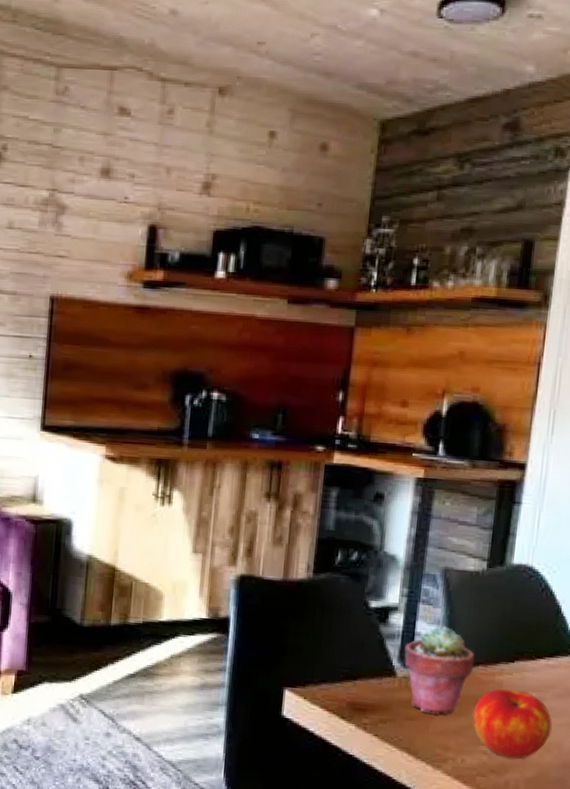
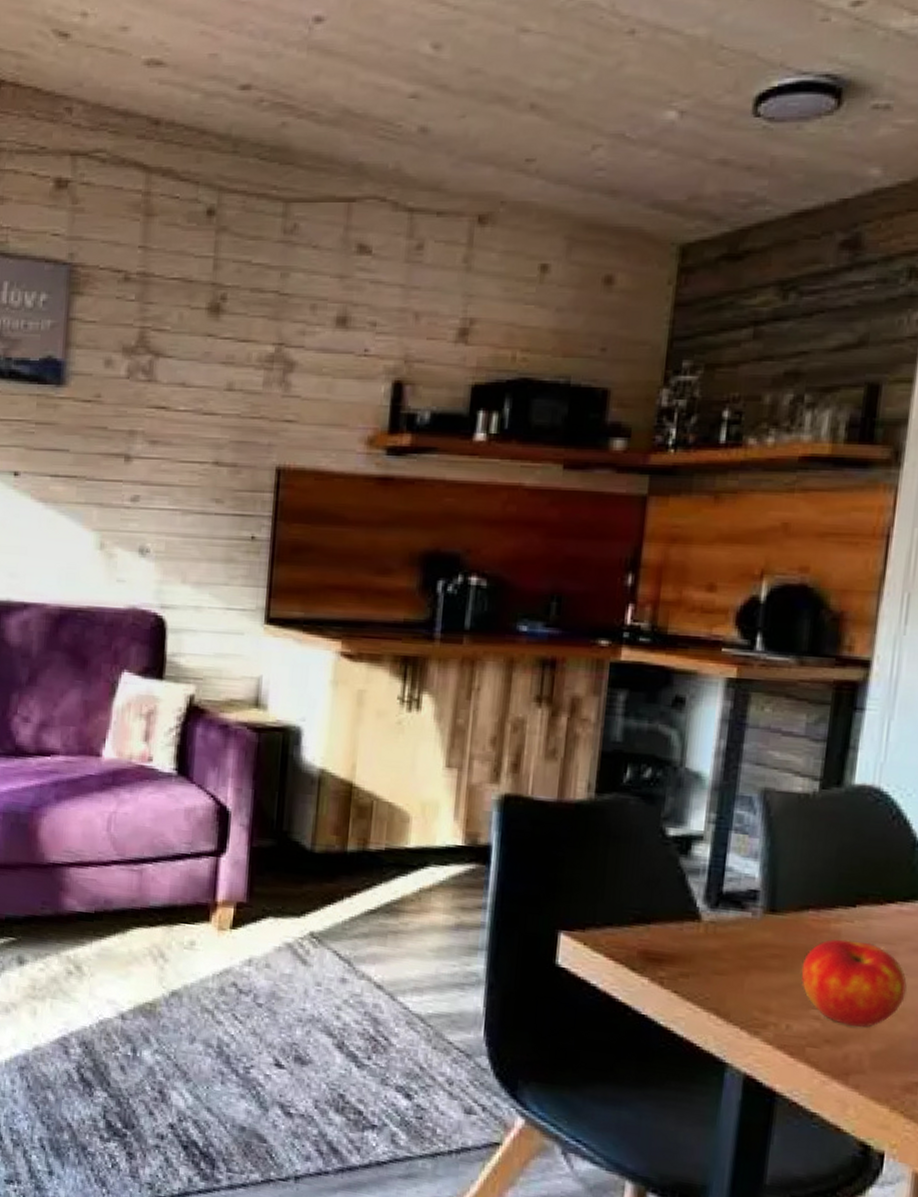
potted succulent: present [404,625,475,715] -> none [711,859,804,970]

